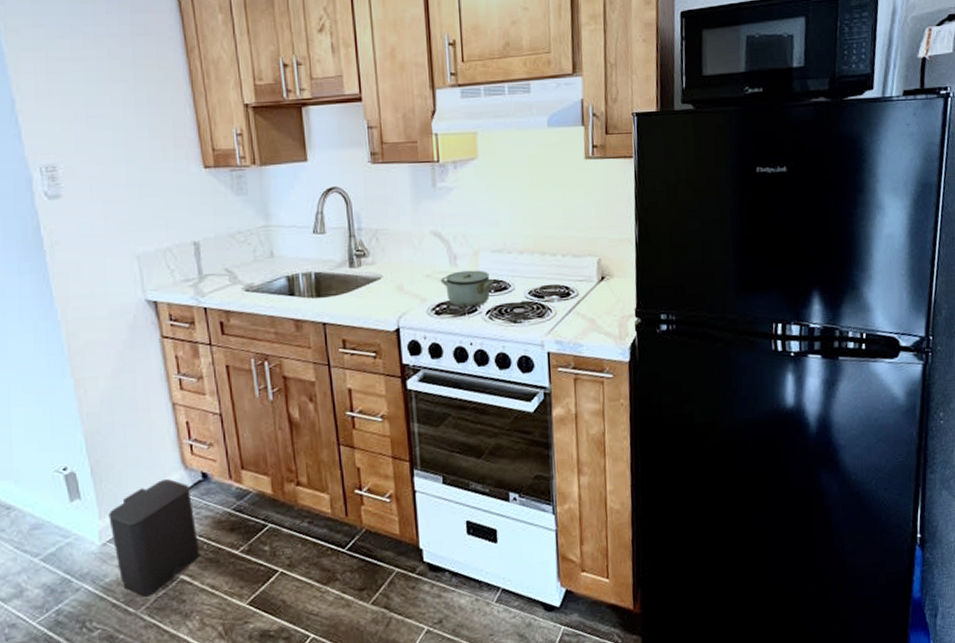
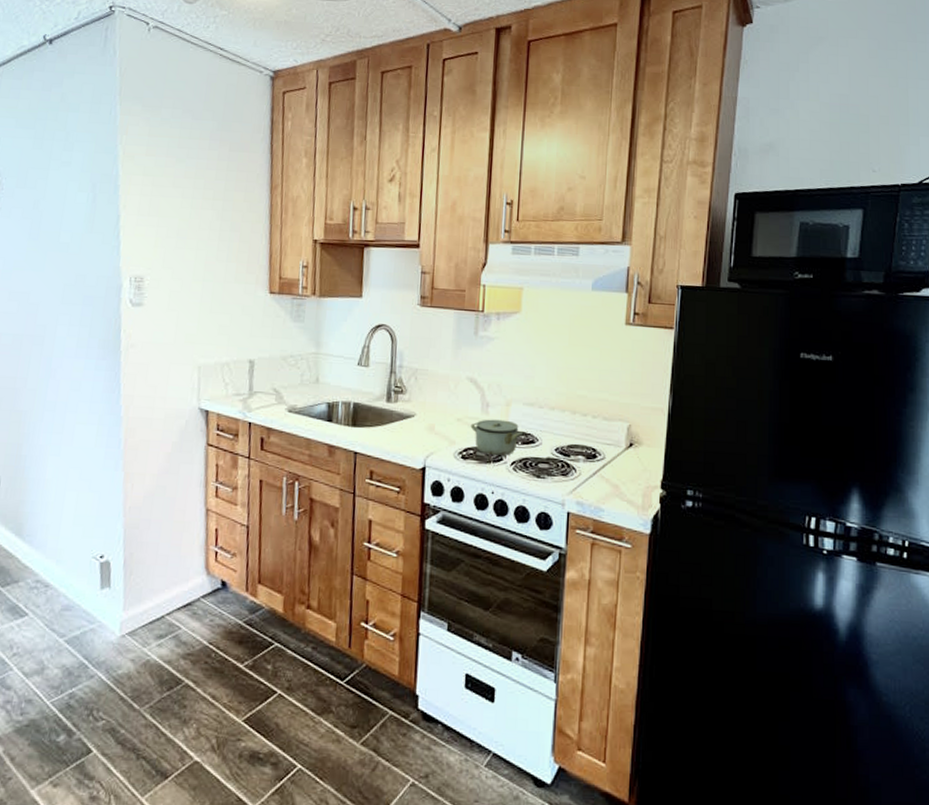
pedal bin: present [108,479,199,597] -> none [131,582,209,696]

